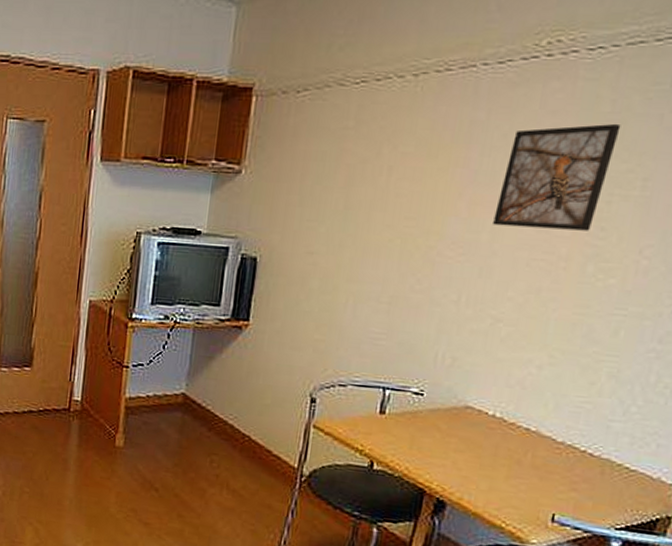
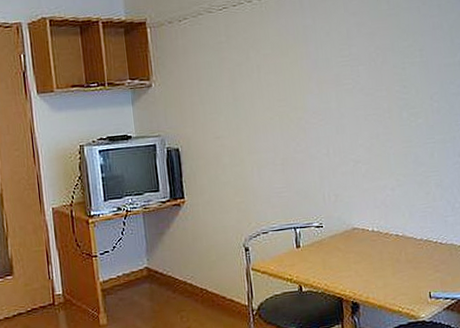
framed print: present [493,123,621,231] -> none [334,16,398,96]

